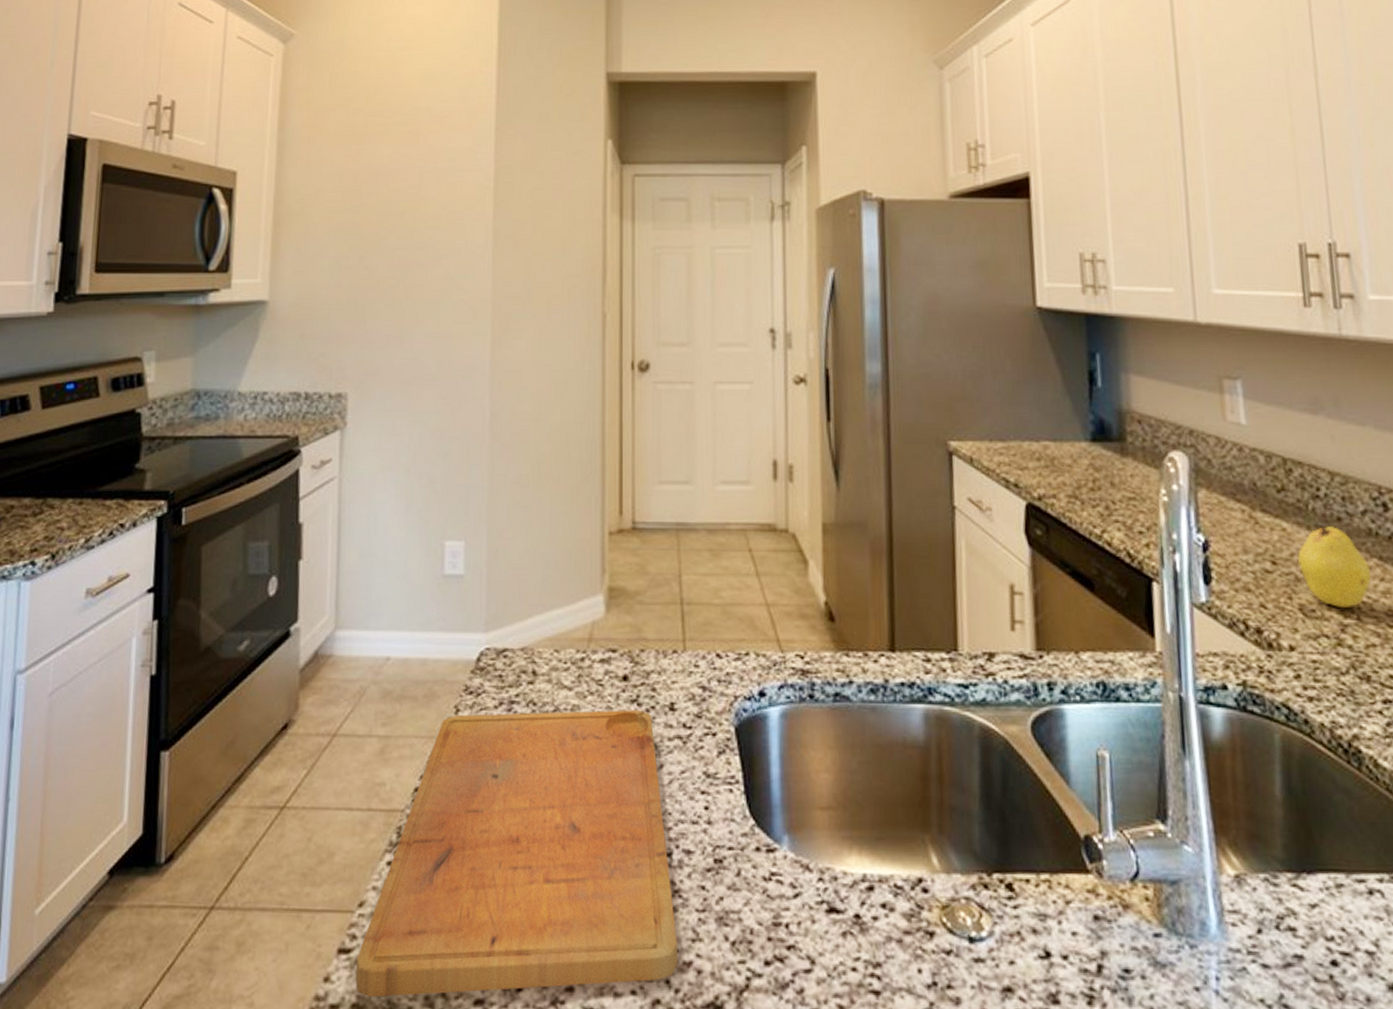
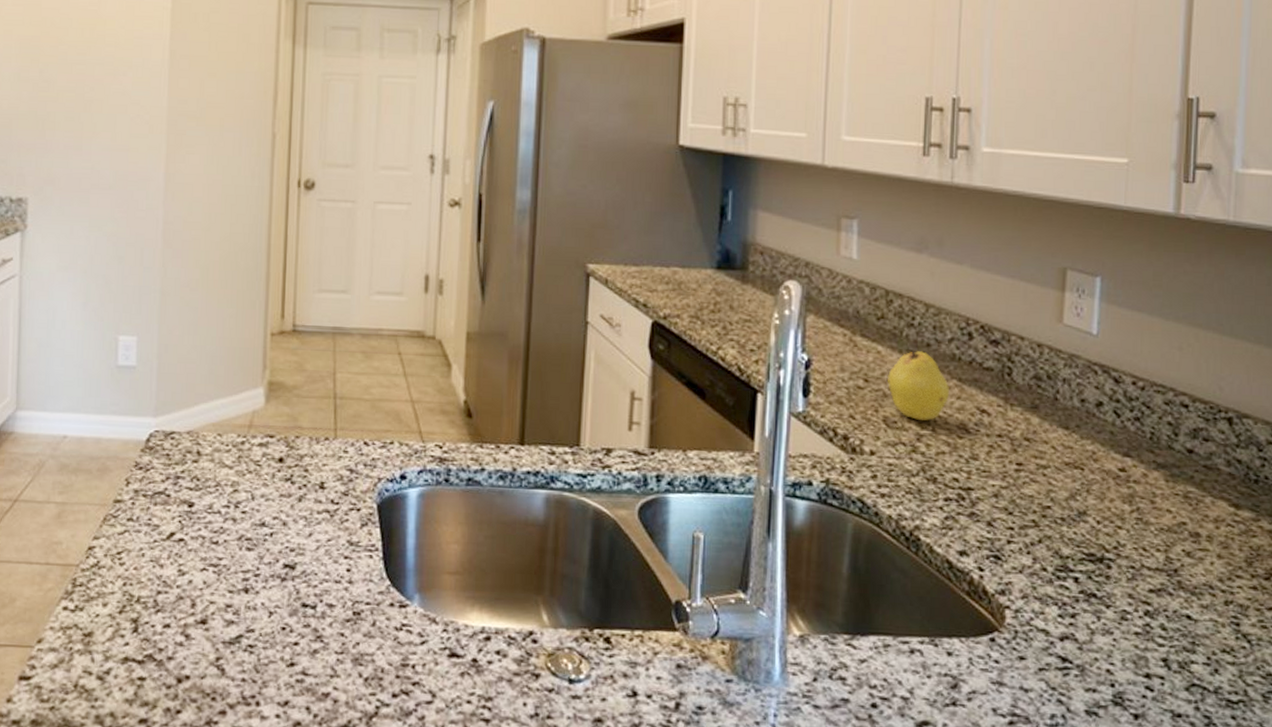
cutting board: present [355,710,677,997] -> none [34,486,318,716]

